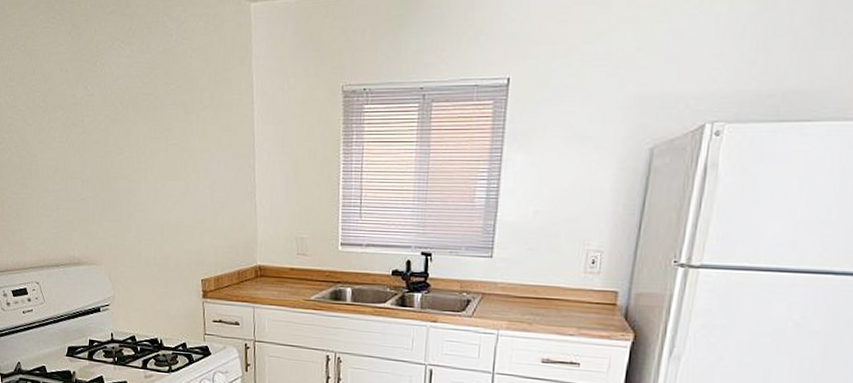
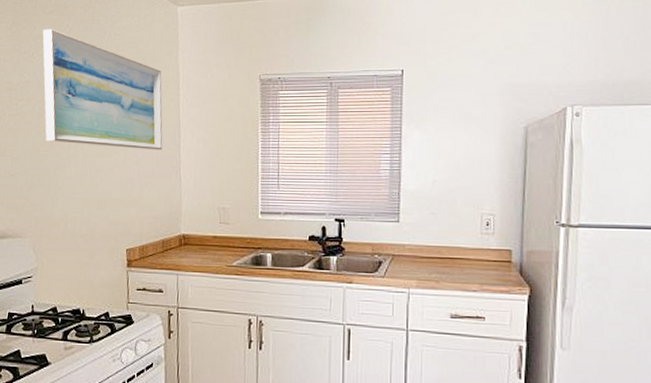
wall art: none [104,32,237,173] -> present [42,29,163,150]

